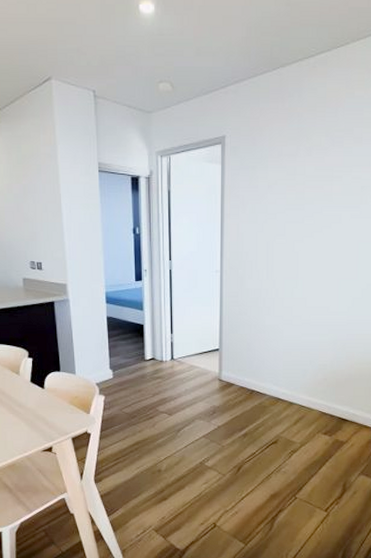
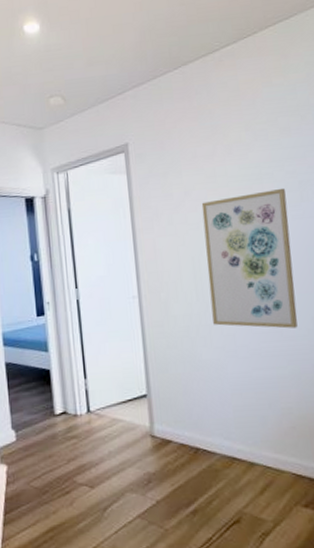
wall art: none [277,190,349,306] -> present [201,187,298,329]

